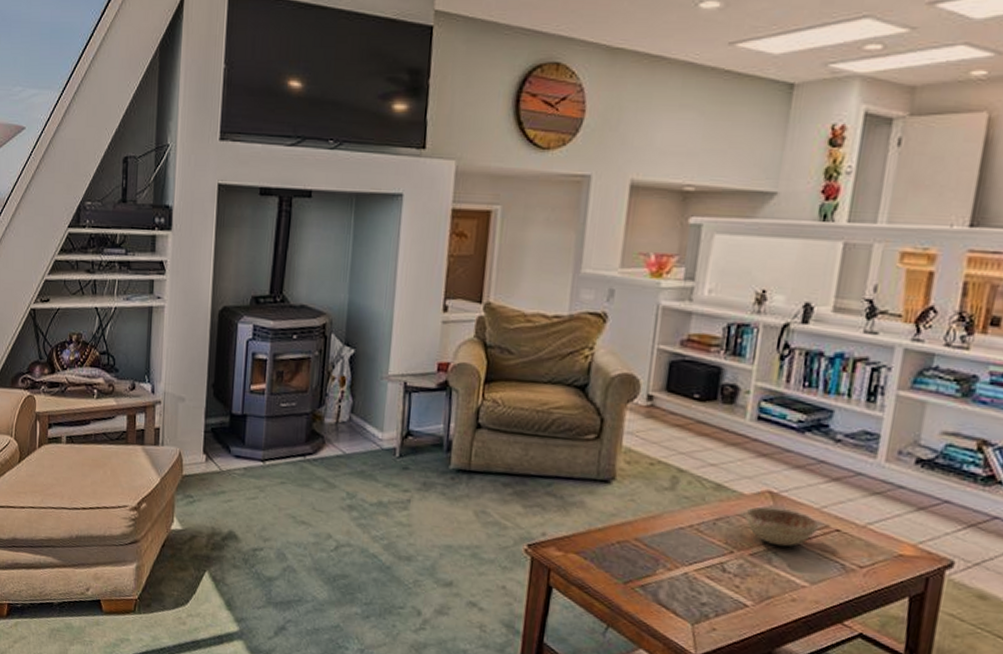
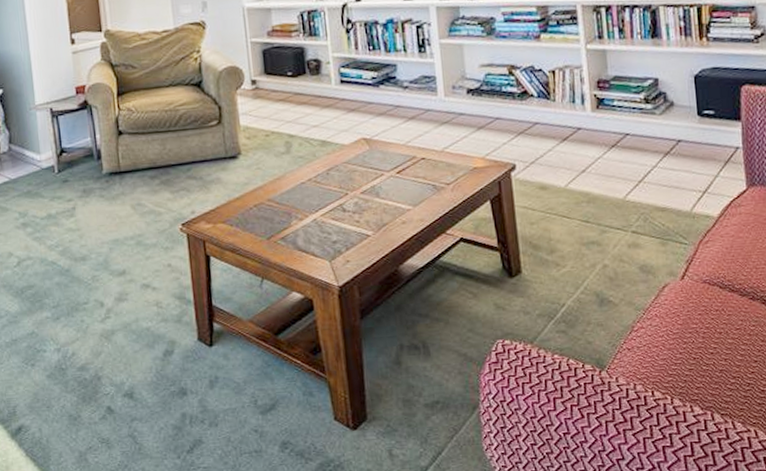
decorative bowl: present [745,506,819,547] -> none [349,149,408,182]

